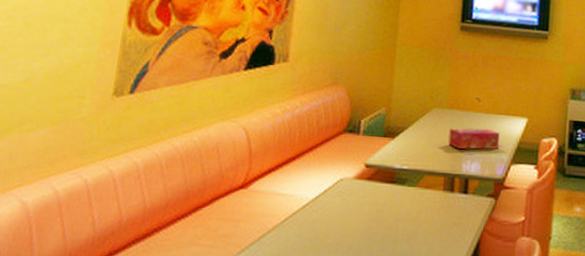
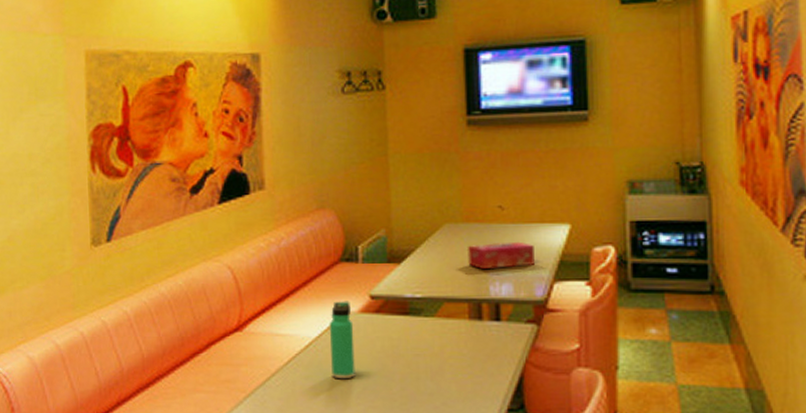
thermos bottle: none [322,167,348,239] -> present [329,301,355,379]

